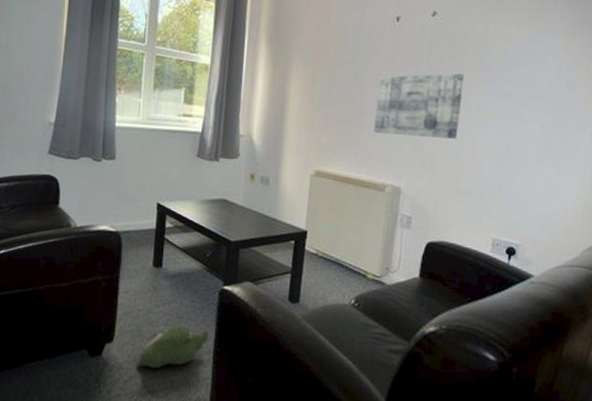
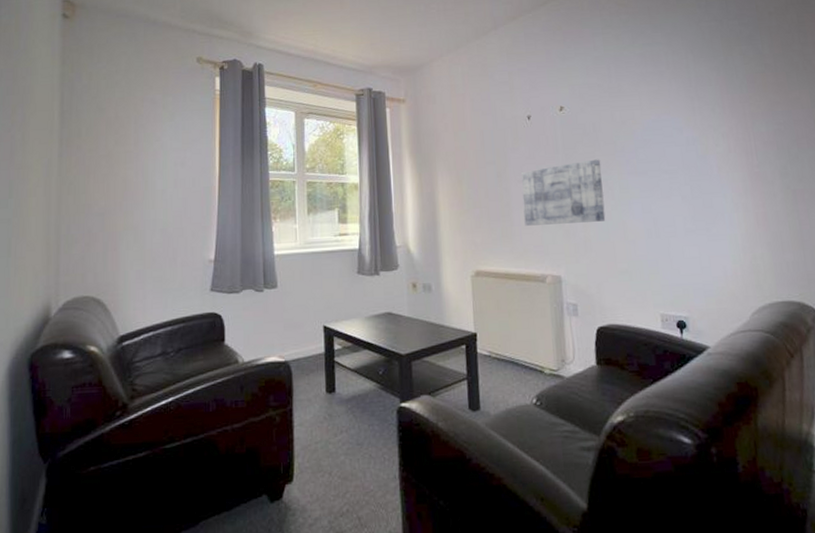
plush toy: present [137,325,209,369] -> none [321,452,393,507]

